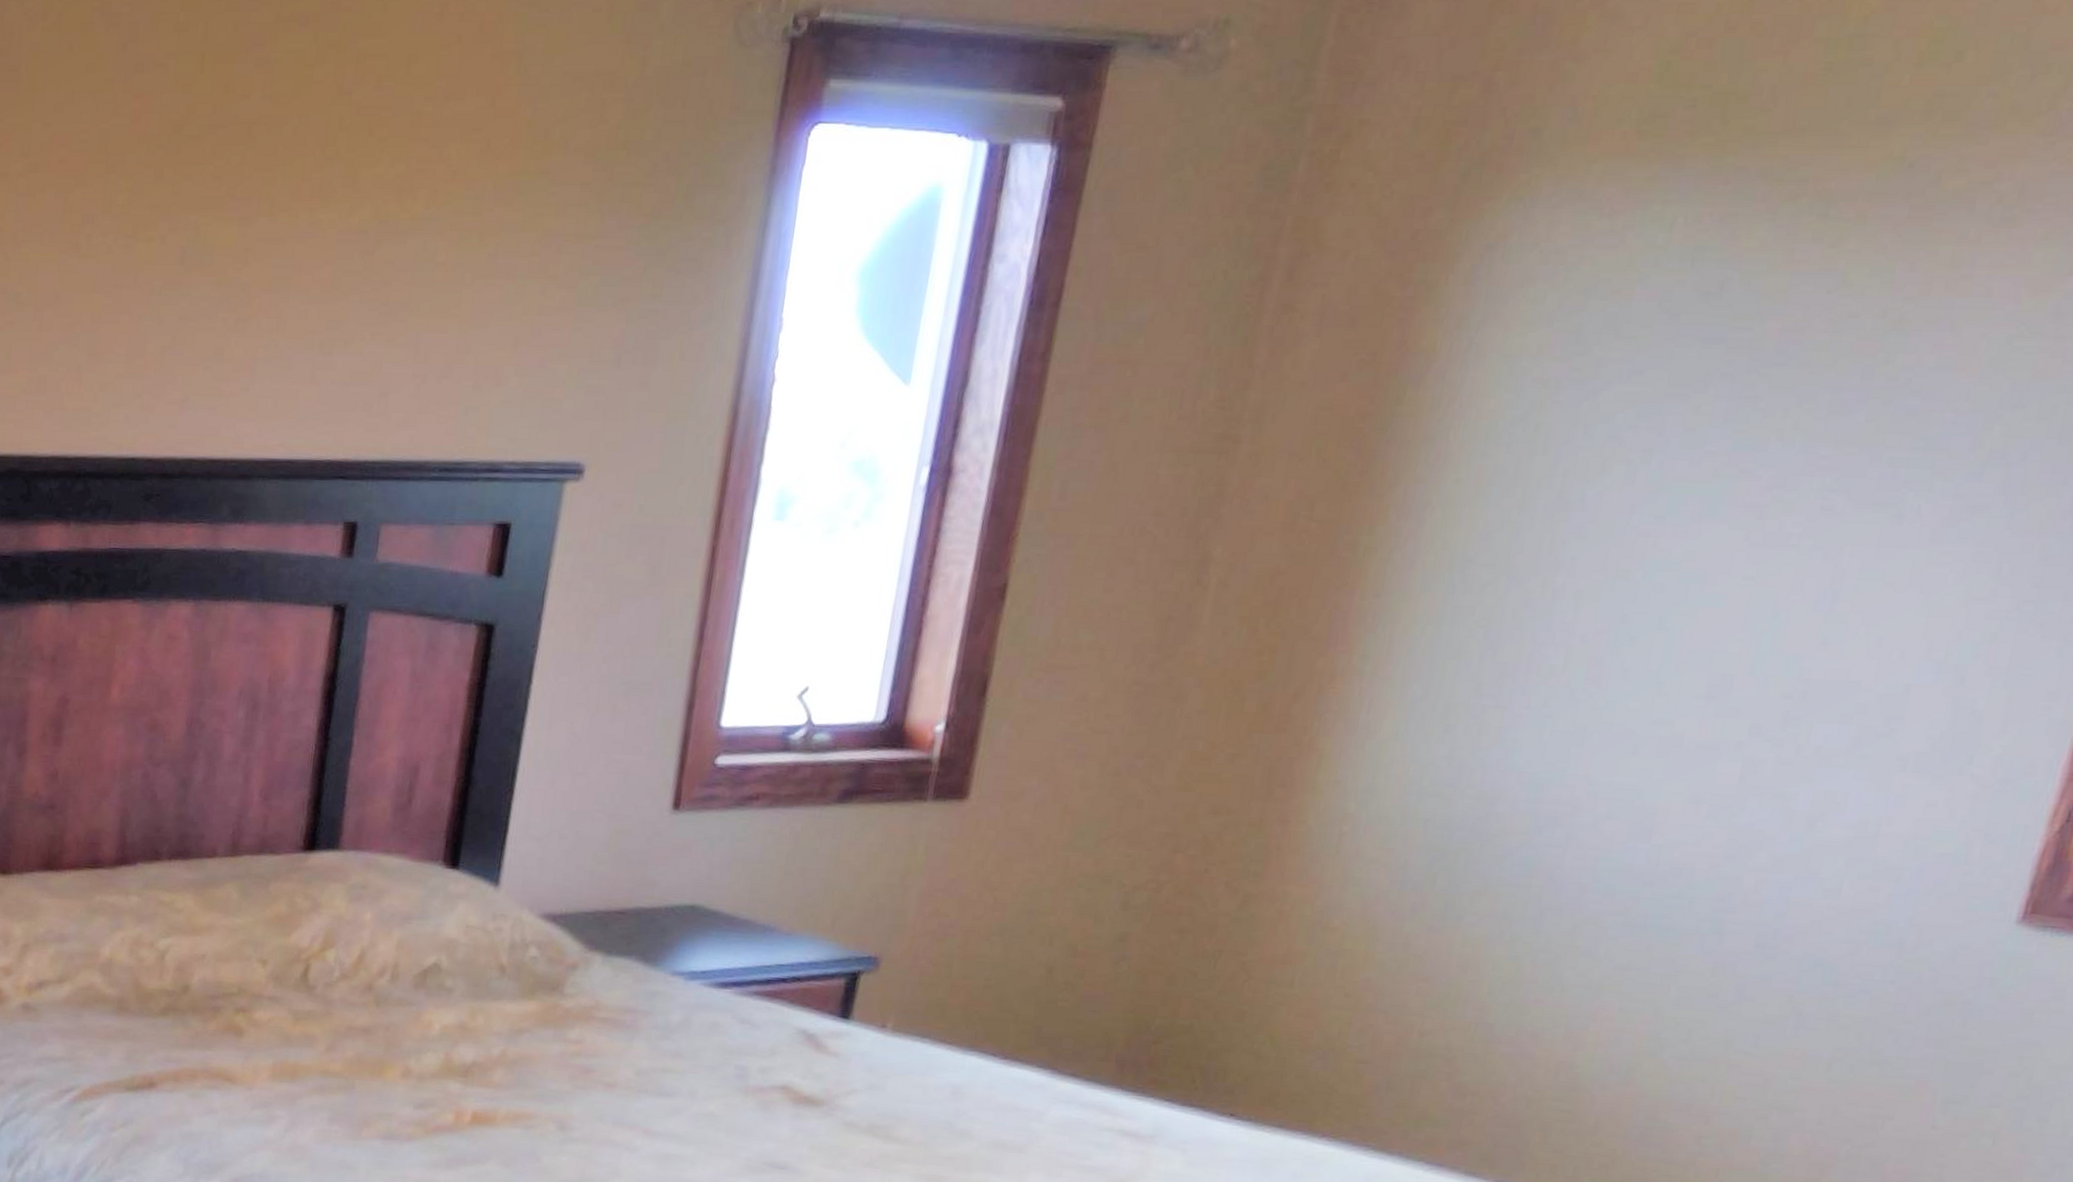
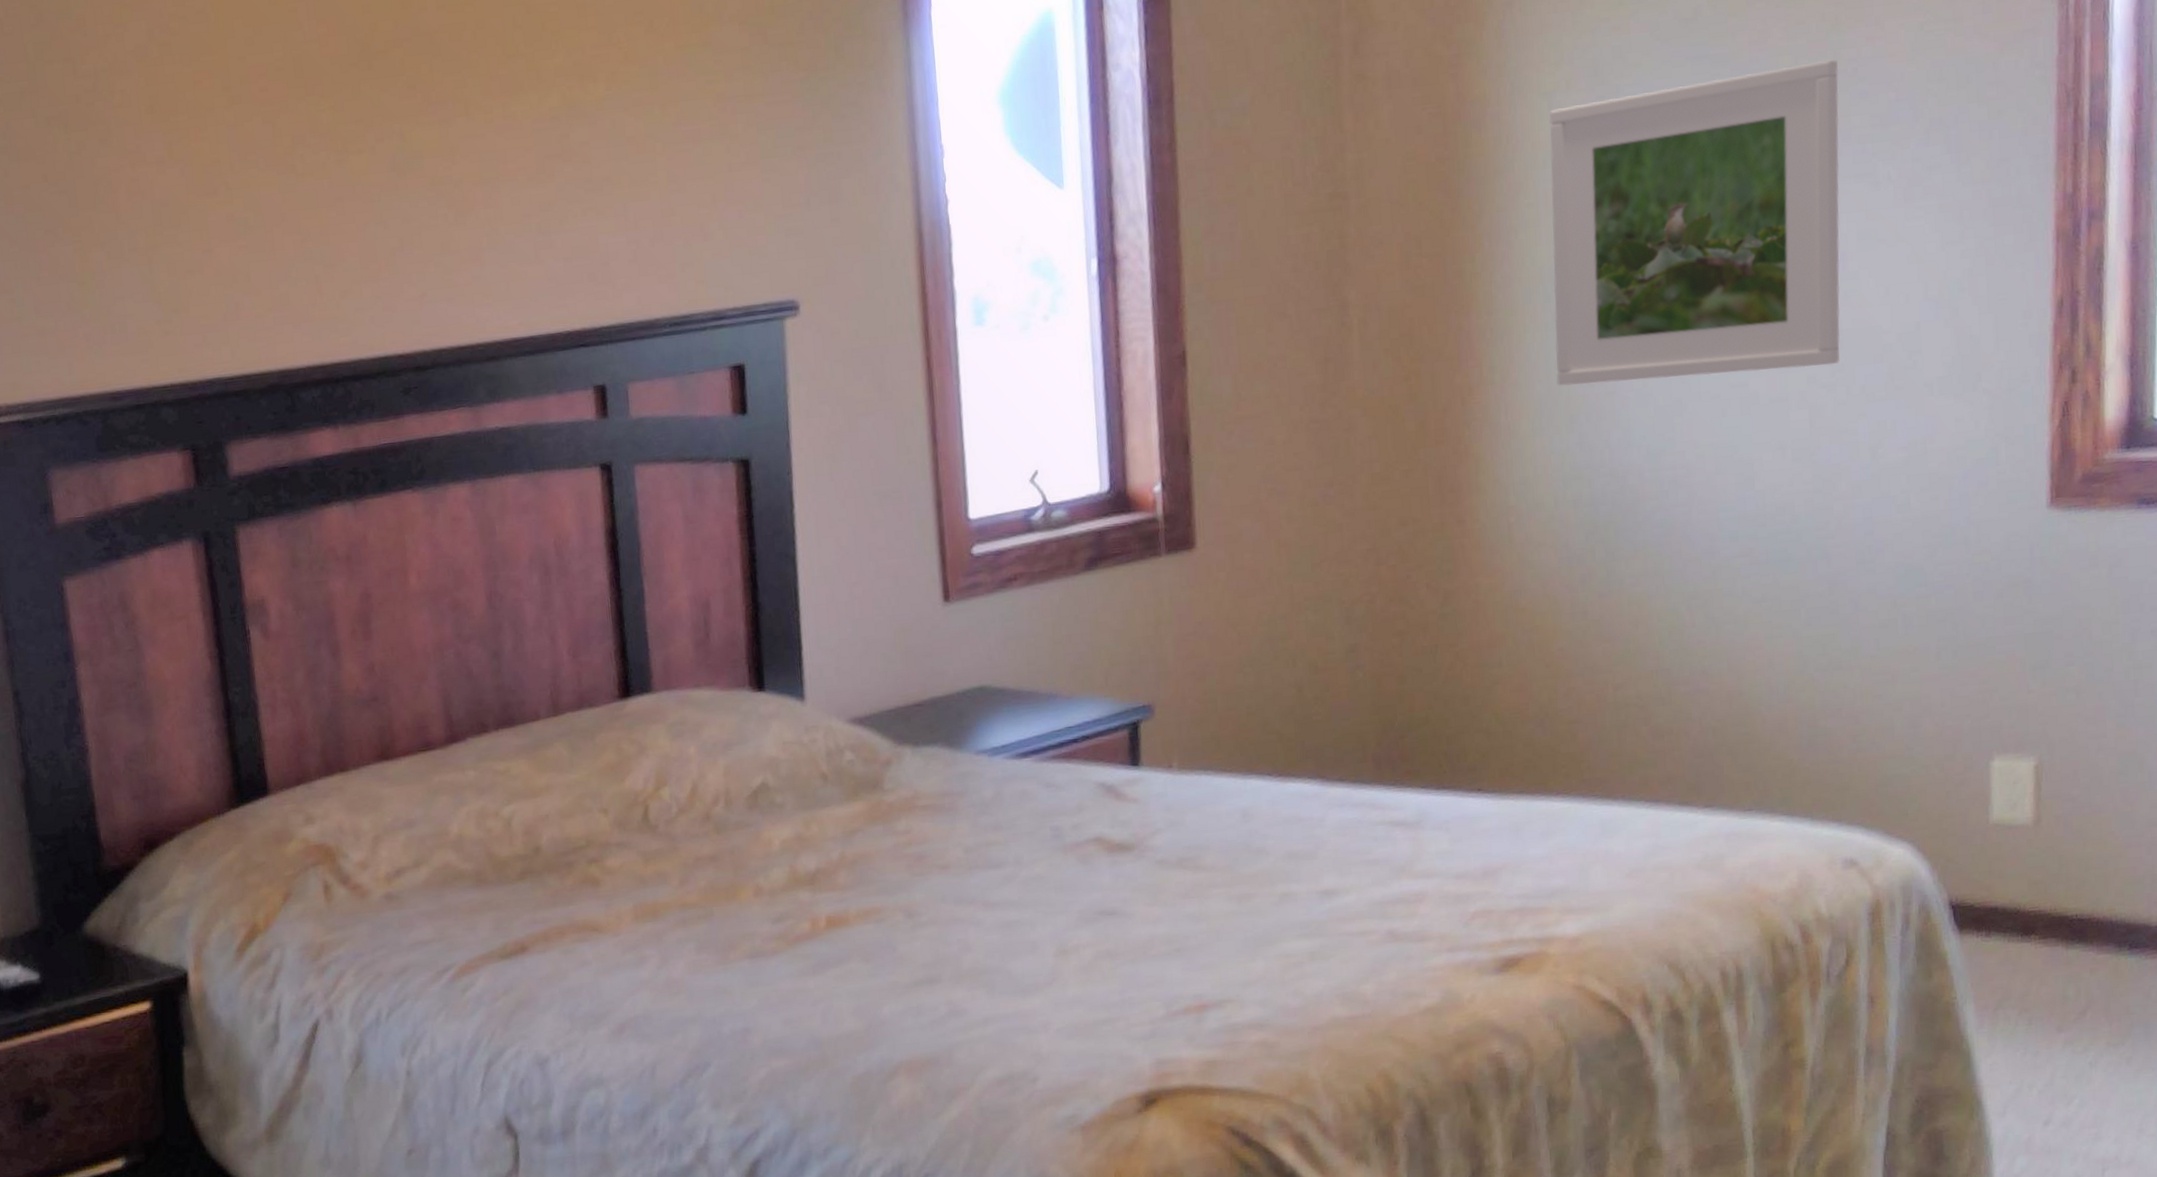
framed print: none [1438,363,1889,717] -> present [1549,60,1841,386]

